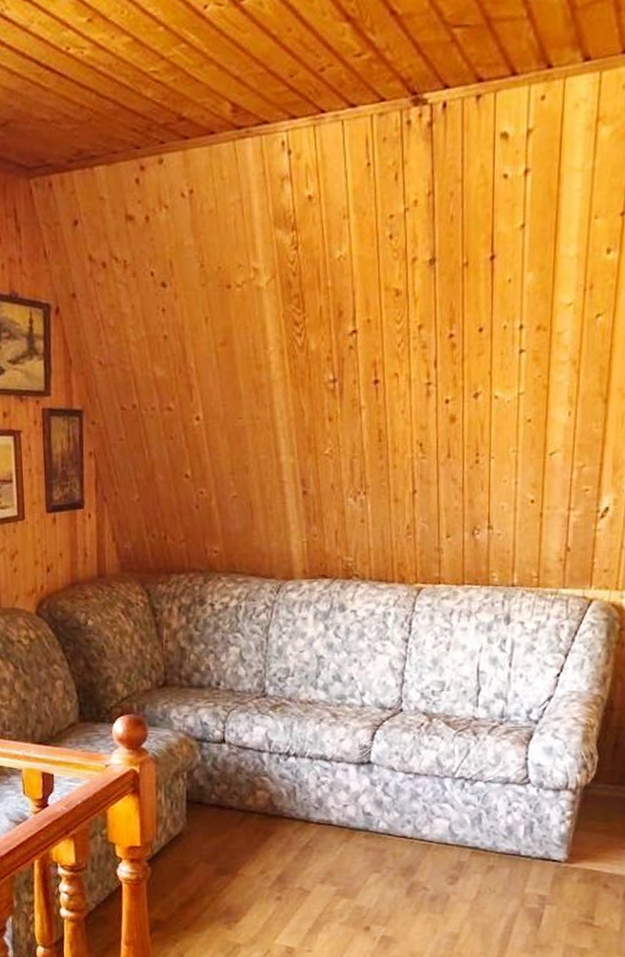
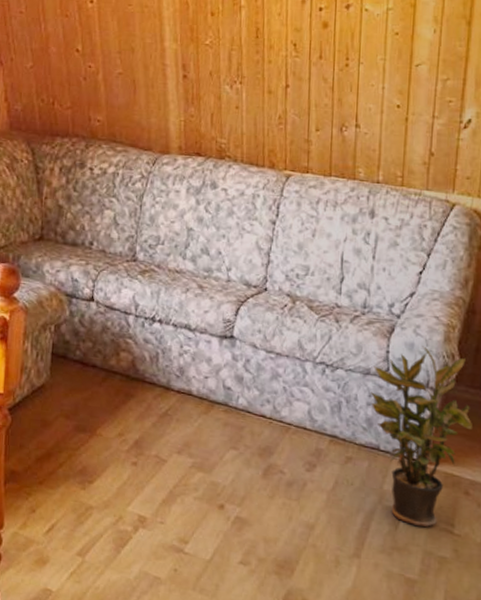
potted plant: none [511,749,612,924] -> present [371,346,474,528]

